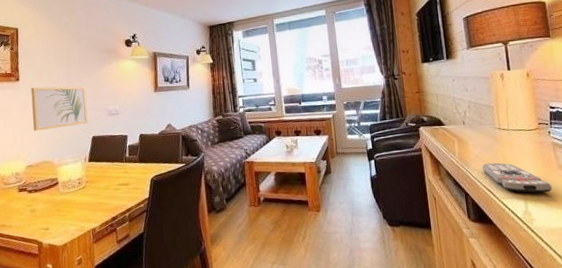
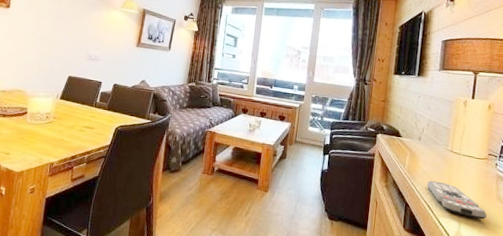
wall art: present [31,86,88,131] -> none [14,17,72,63]

